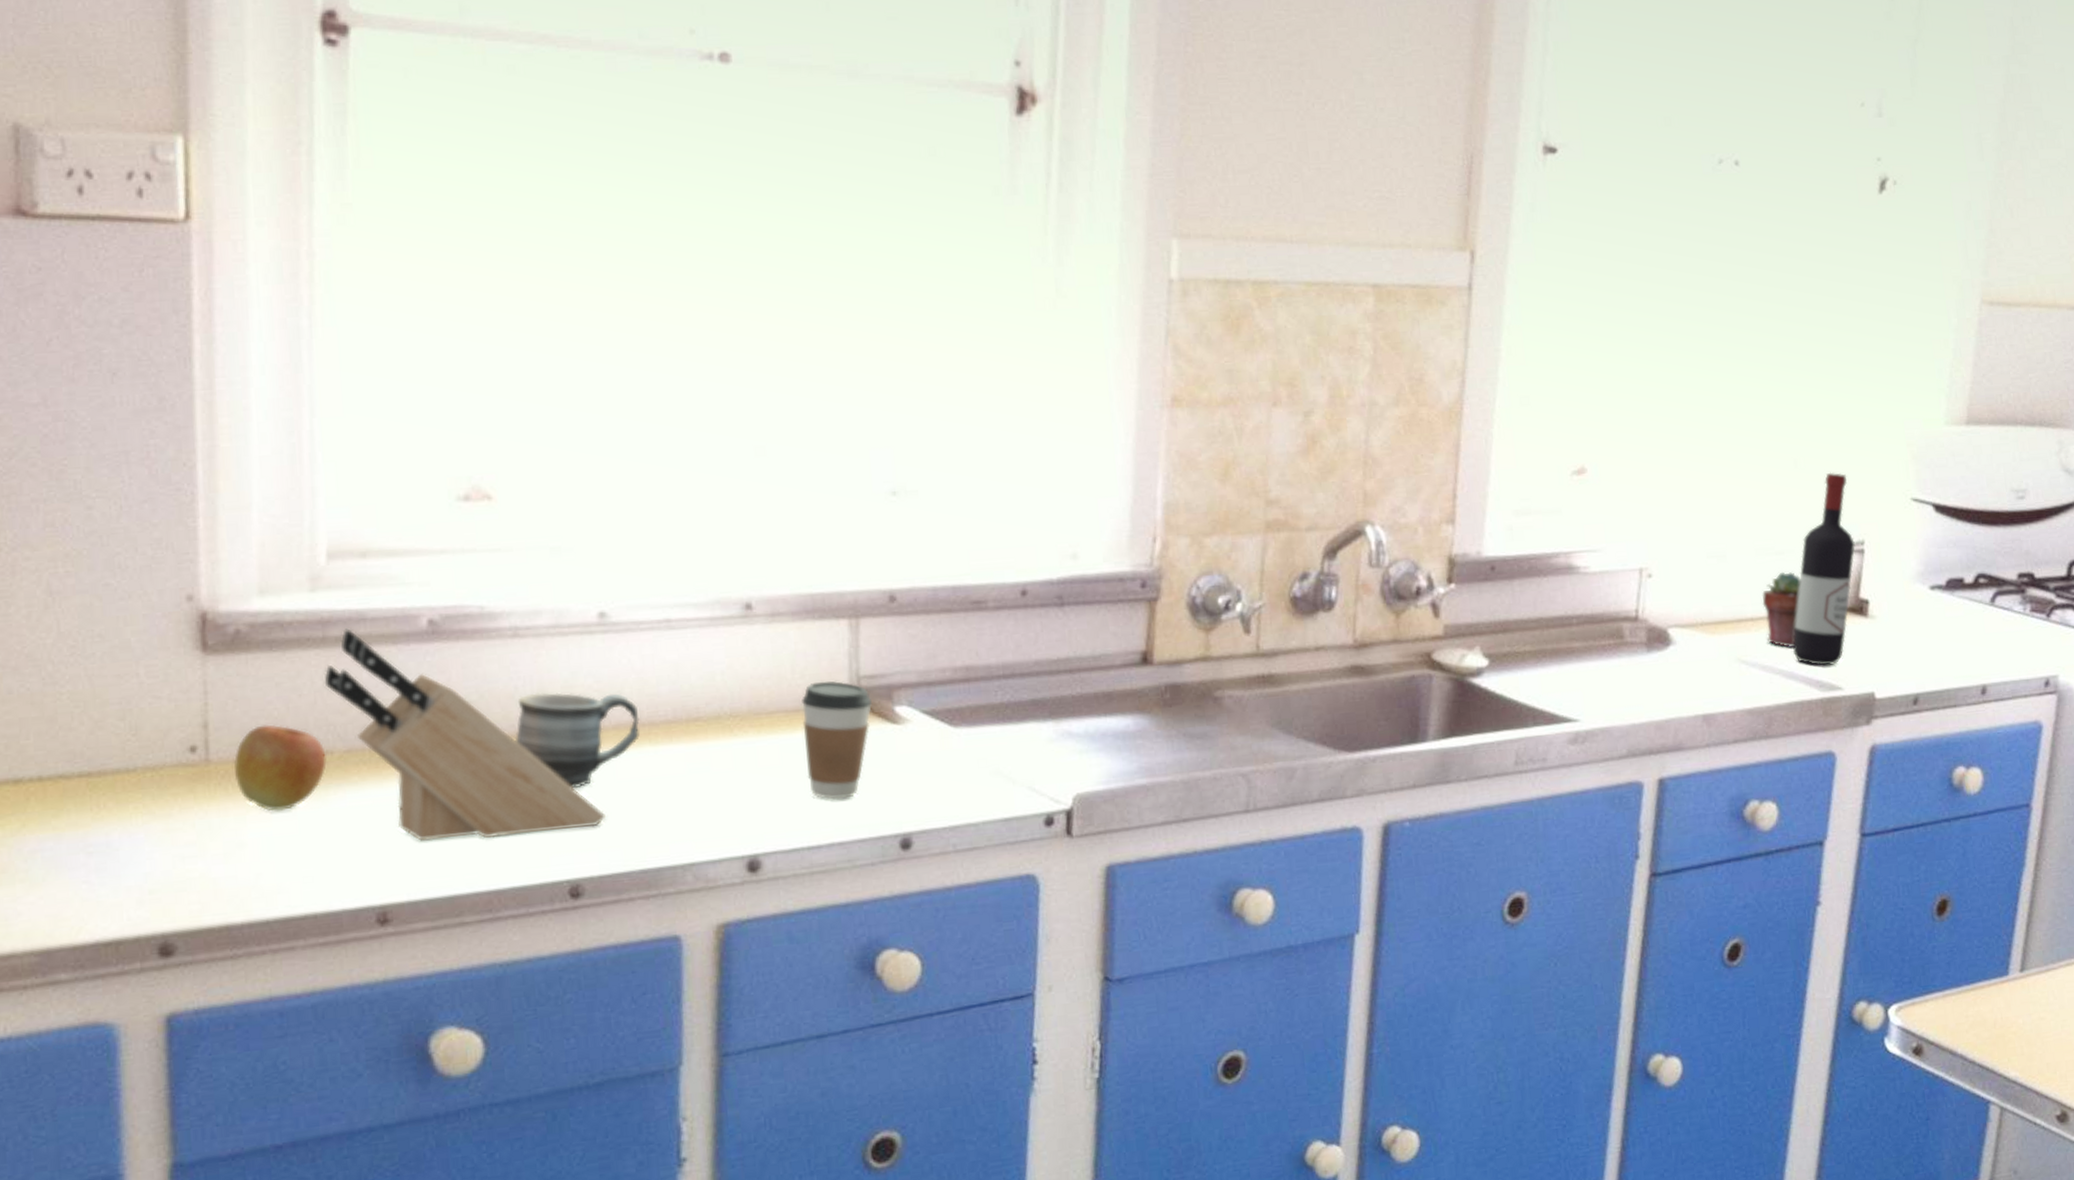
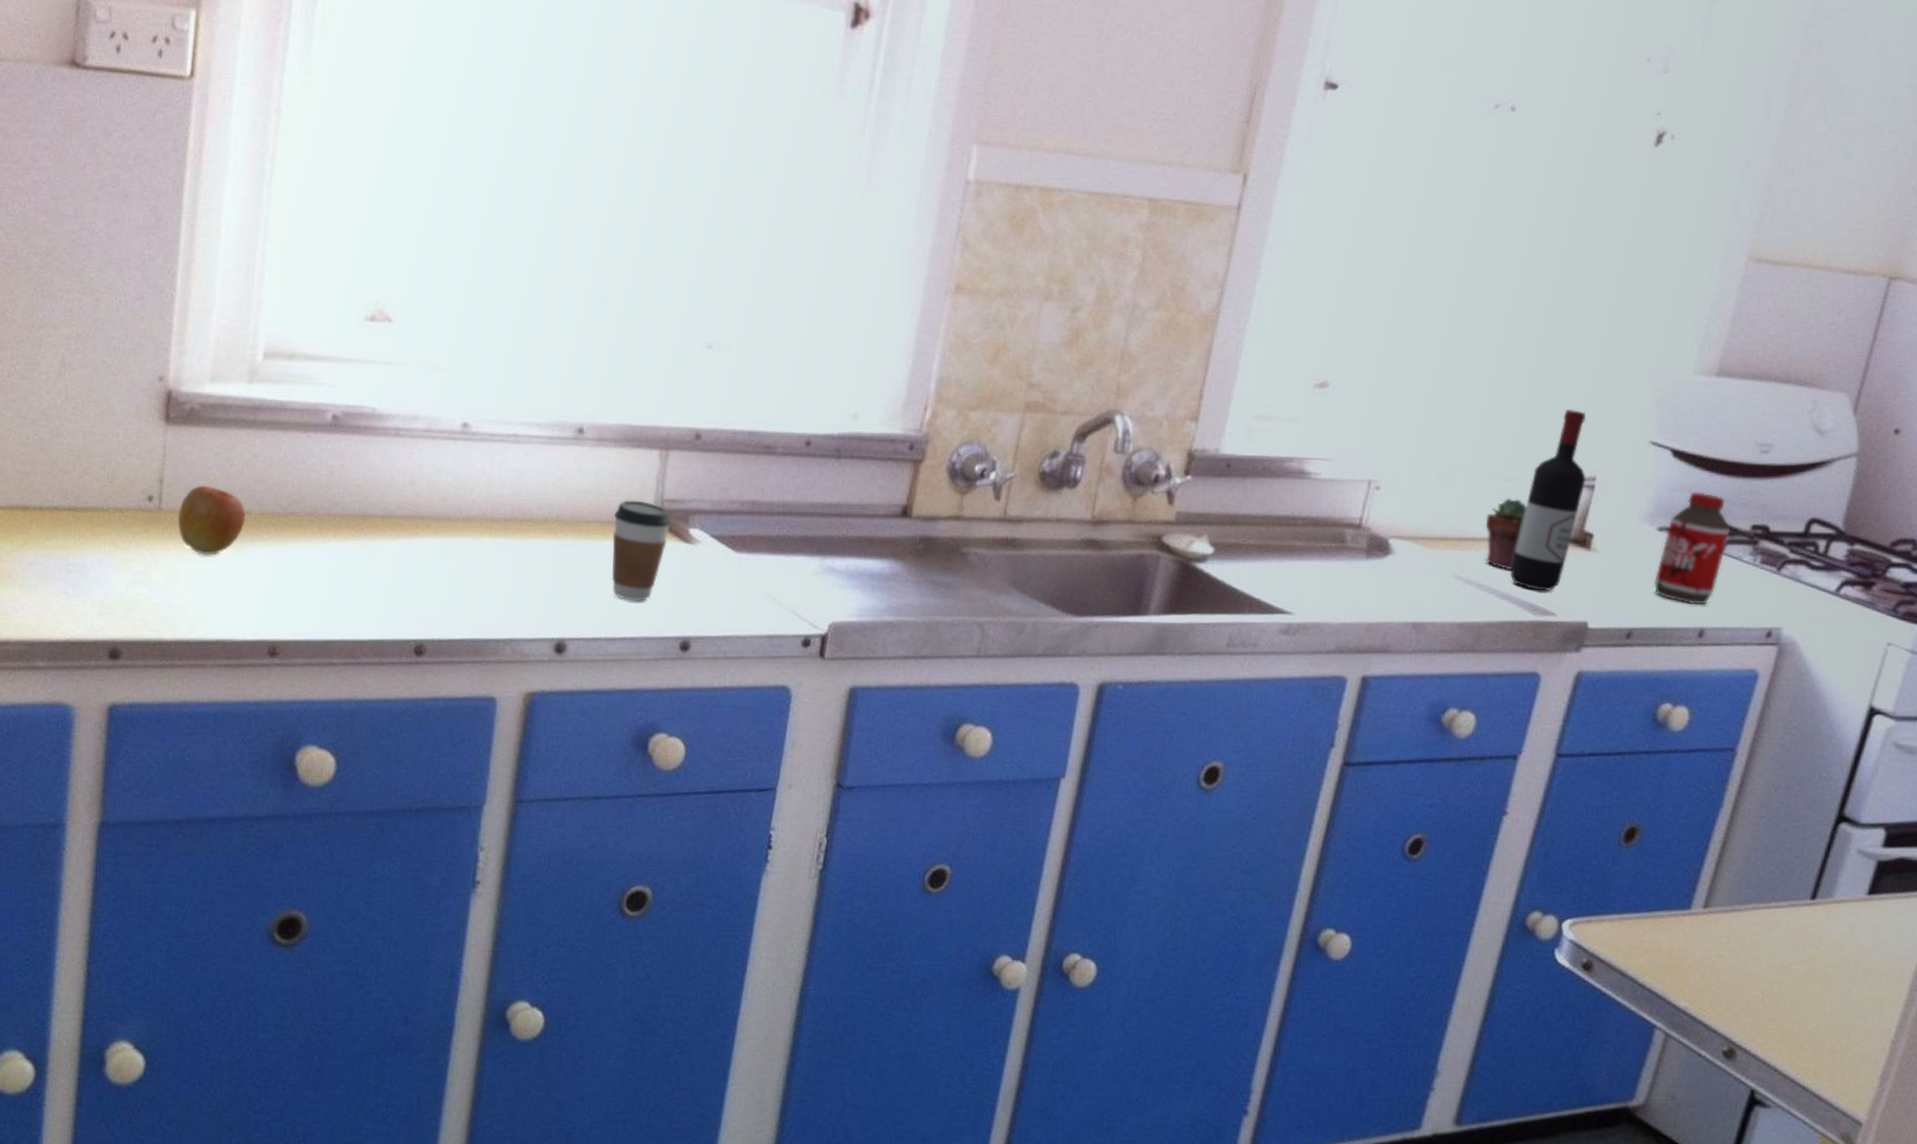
knife block: present [323,628,606,841] -> none [250,415,449,599]
mug: present [514,692,640,789] -> none [387,484,485,566]
bottle: none [1933,545,1999,662] -> present [1654,492,1731,605]

